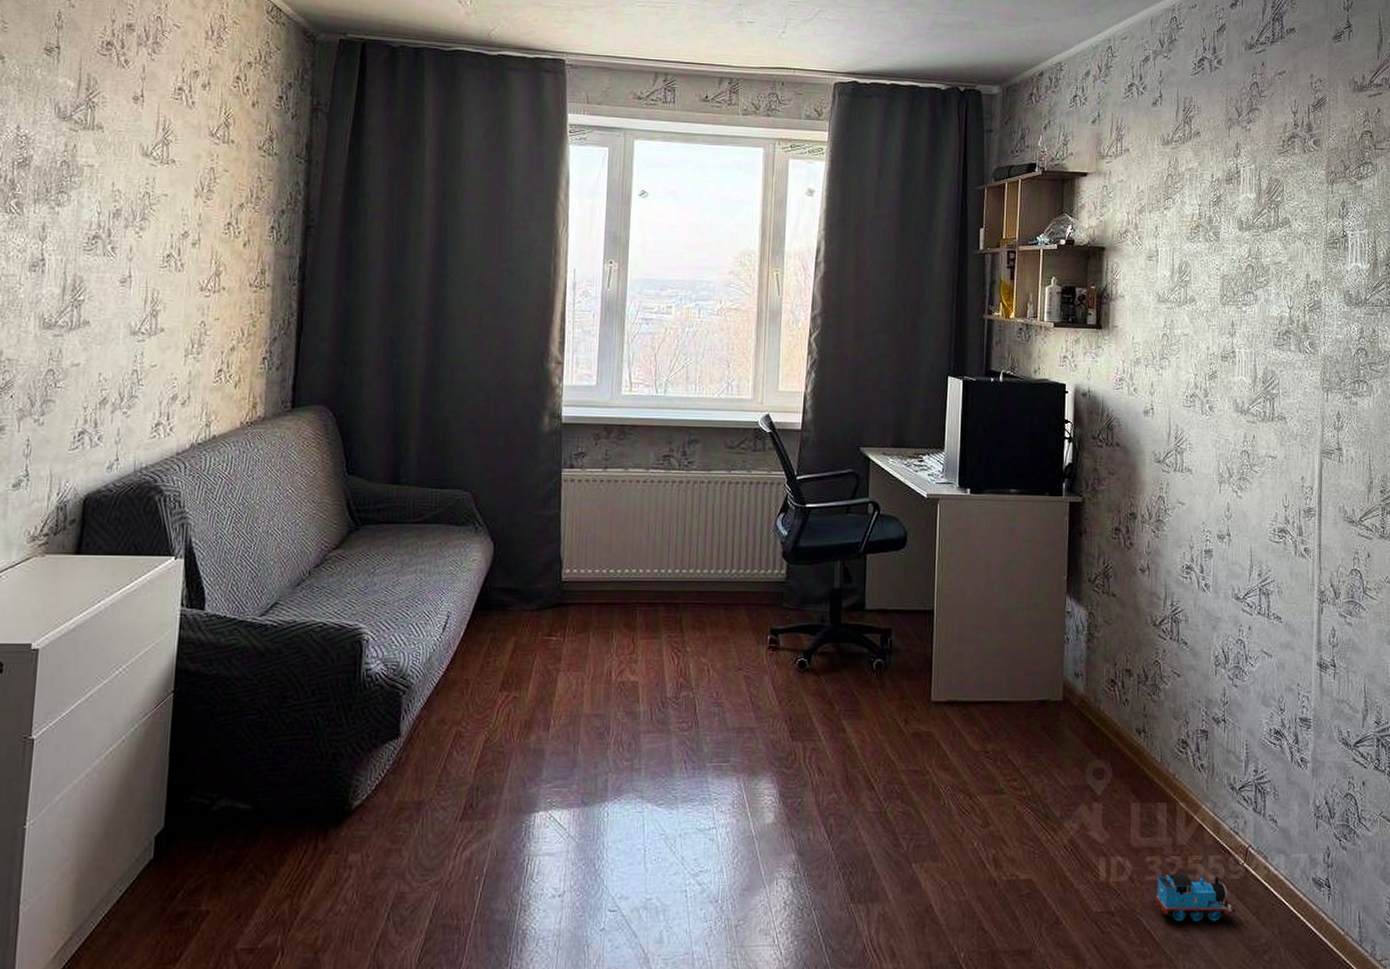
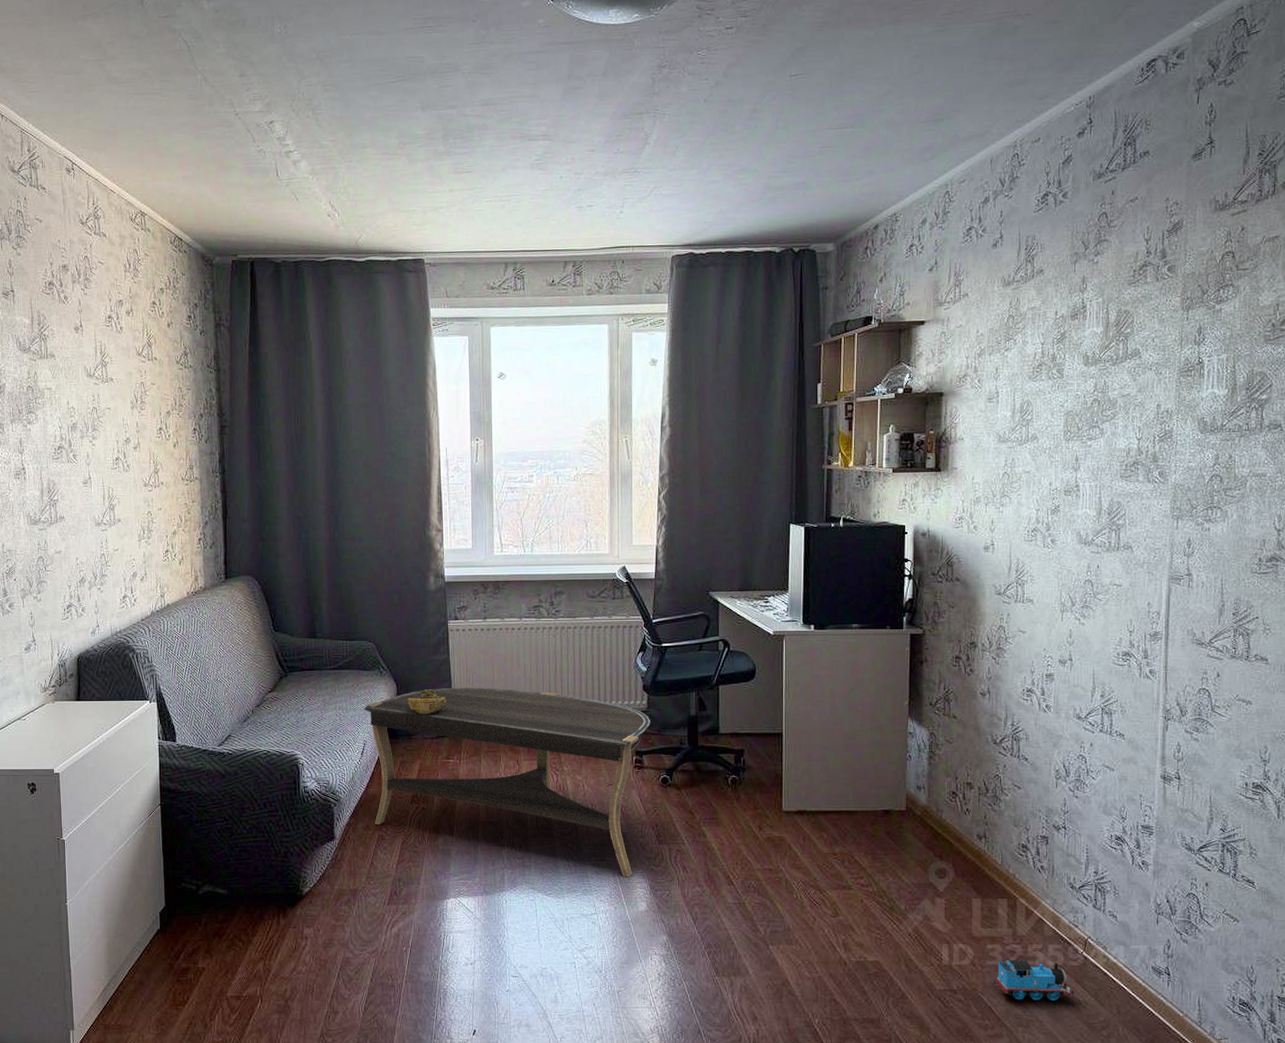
coffee table: none [451,548,789,782] -> present [364,687,650,878]
decorative bowl: none [505,549,553,581] -> present [407,688,447,714]

